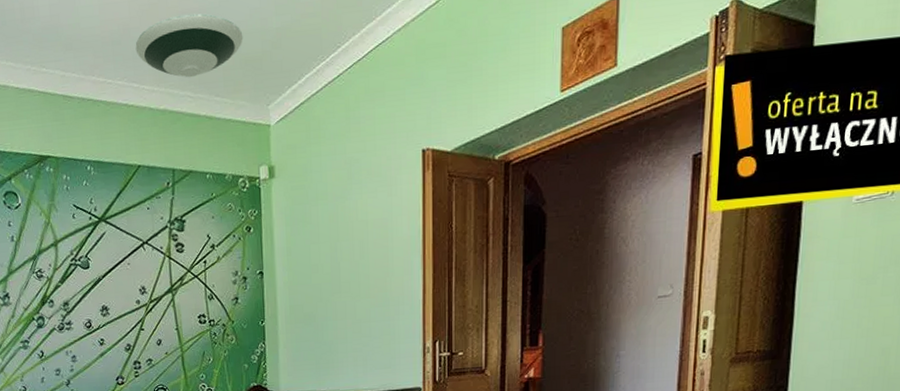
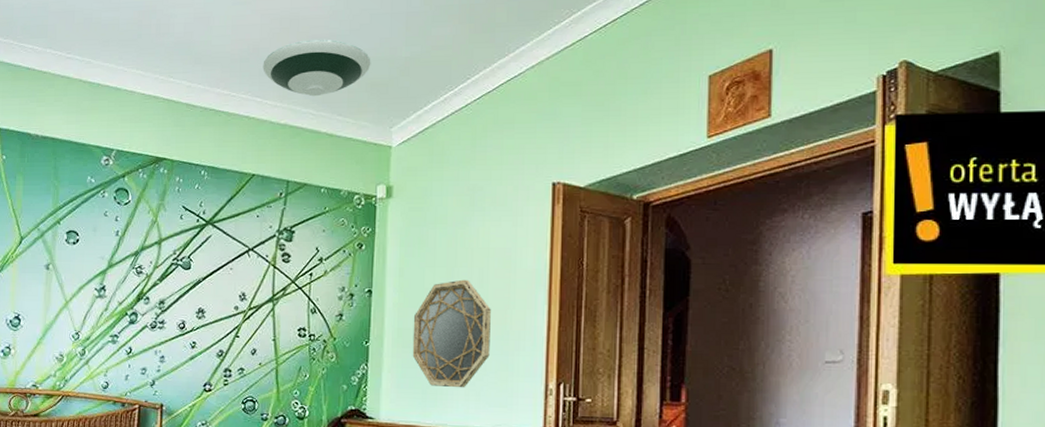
home mirror: none [303,252,373,356] -> present [412,279,491,388]

